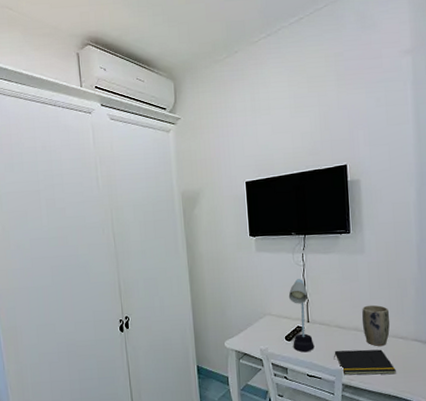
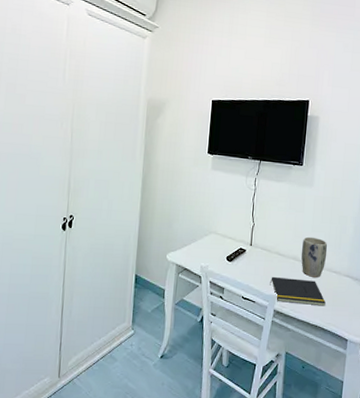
desk lamp: present [288,279,315,353] -> none [233,202,255,275]

